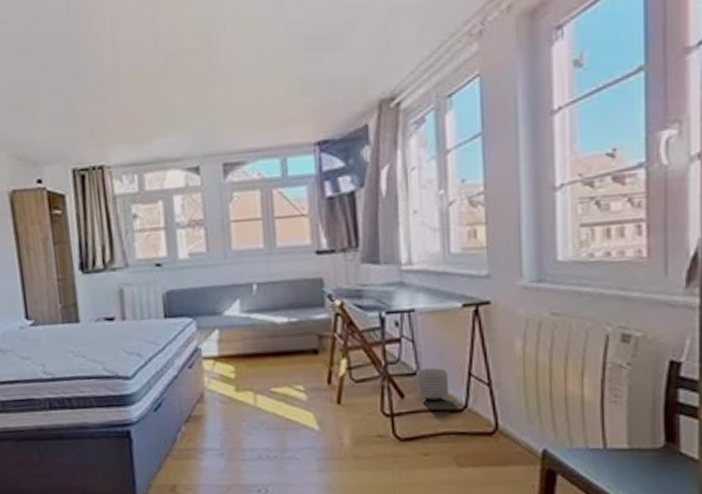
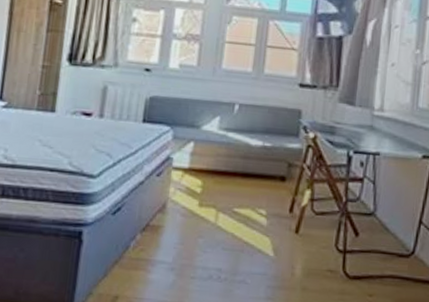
planter: present [417,368,449,401] -> none [371,210,402,243]

